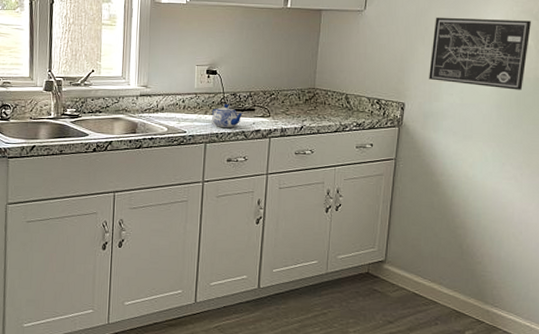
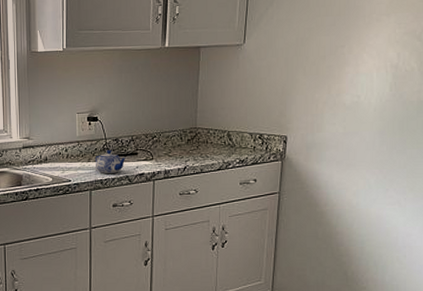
wall art: present [429,18,531,90] -> none [311,42,414,115]

